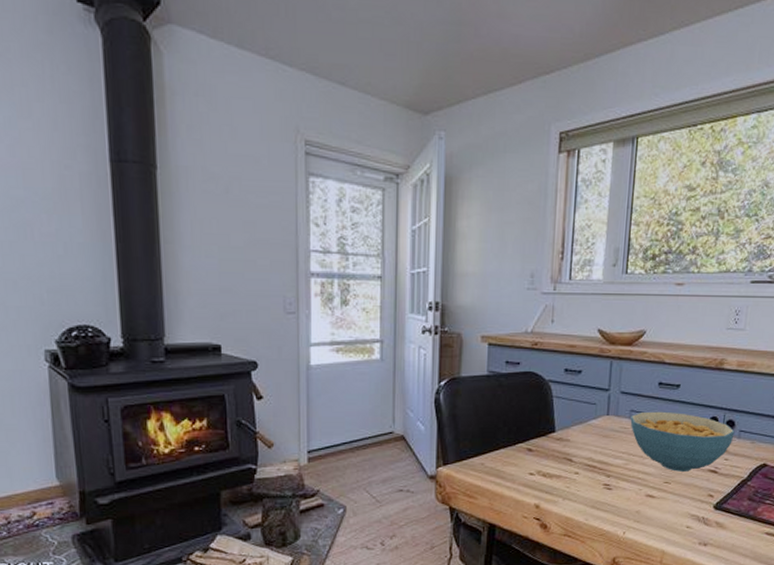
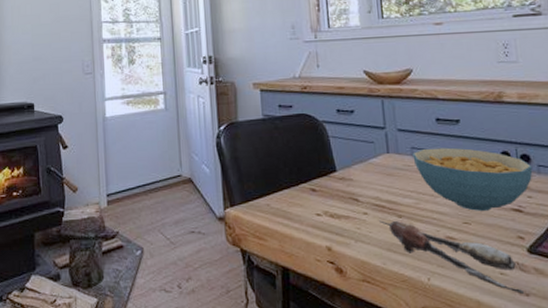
spoon: none [588,480,704,544] -> present [379,220,525,294]

